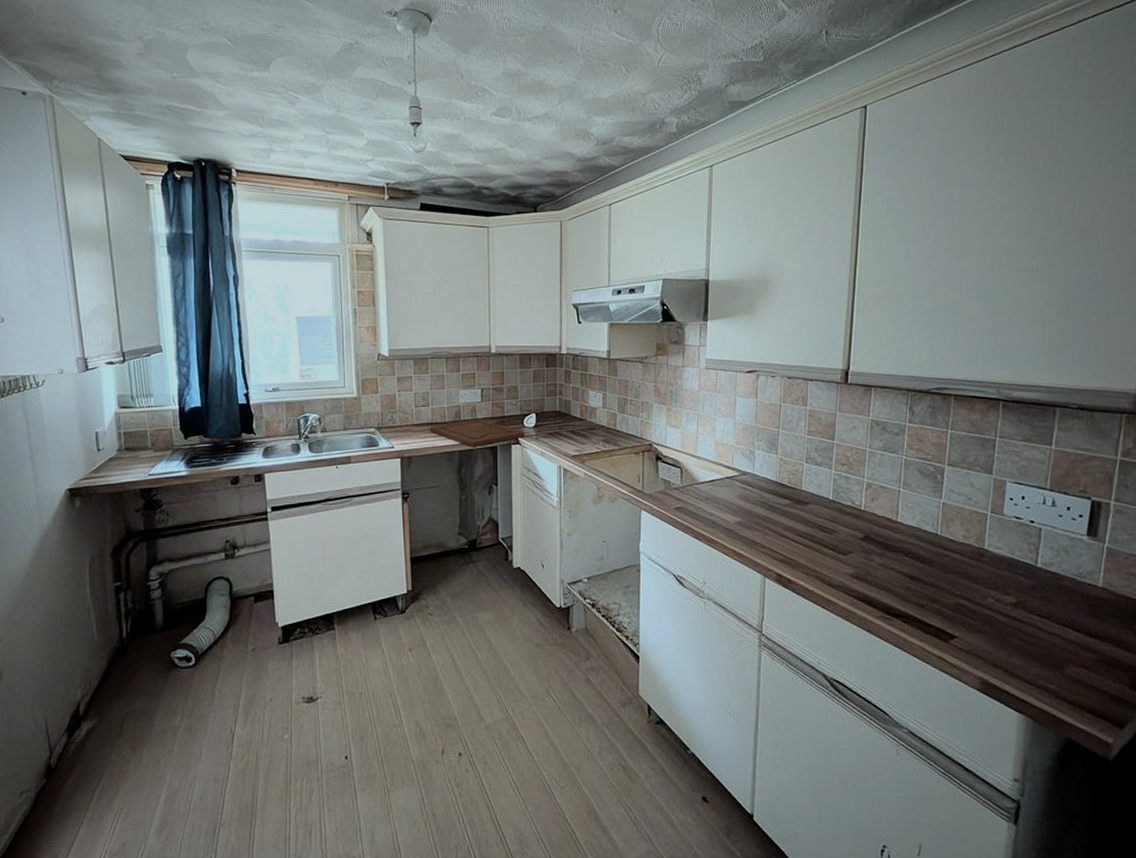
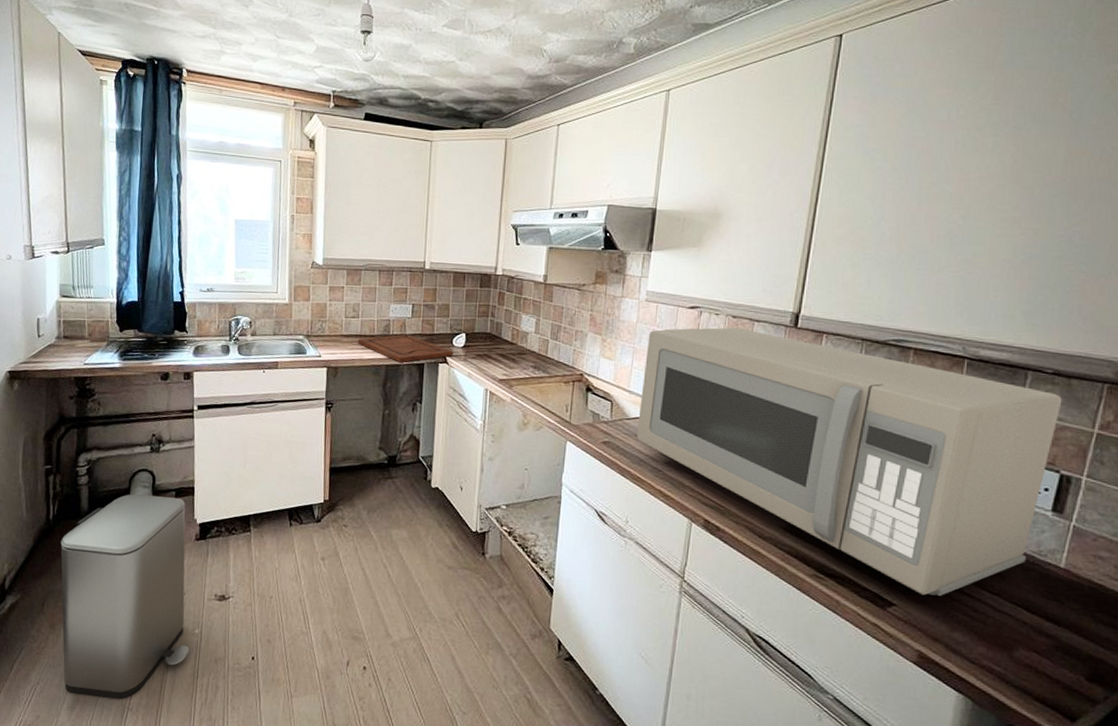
pedal bin: none [136,602,280,815] -> present [60,493,190,700]
microwave: none [707,388,1088,626] -> present [637,327,1062,596]

